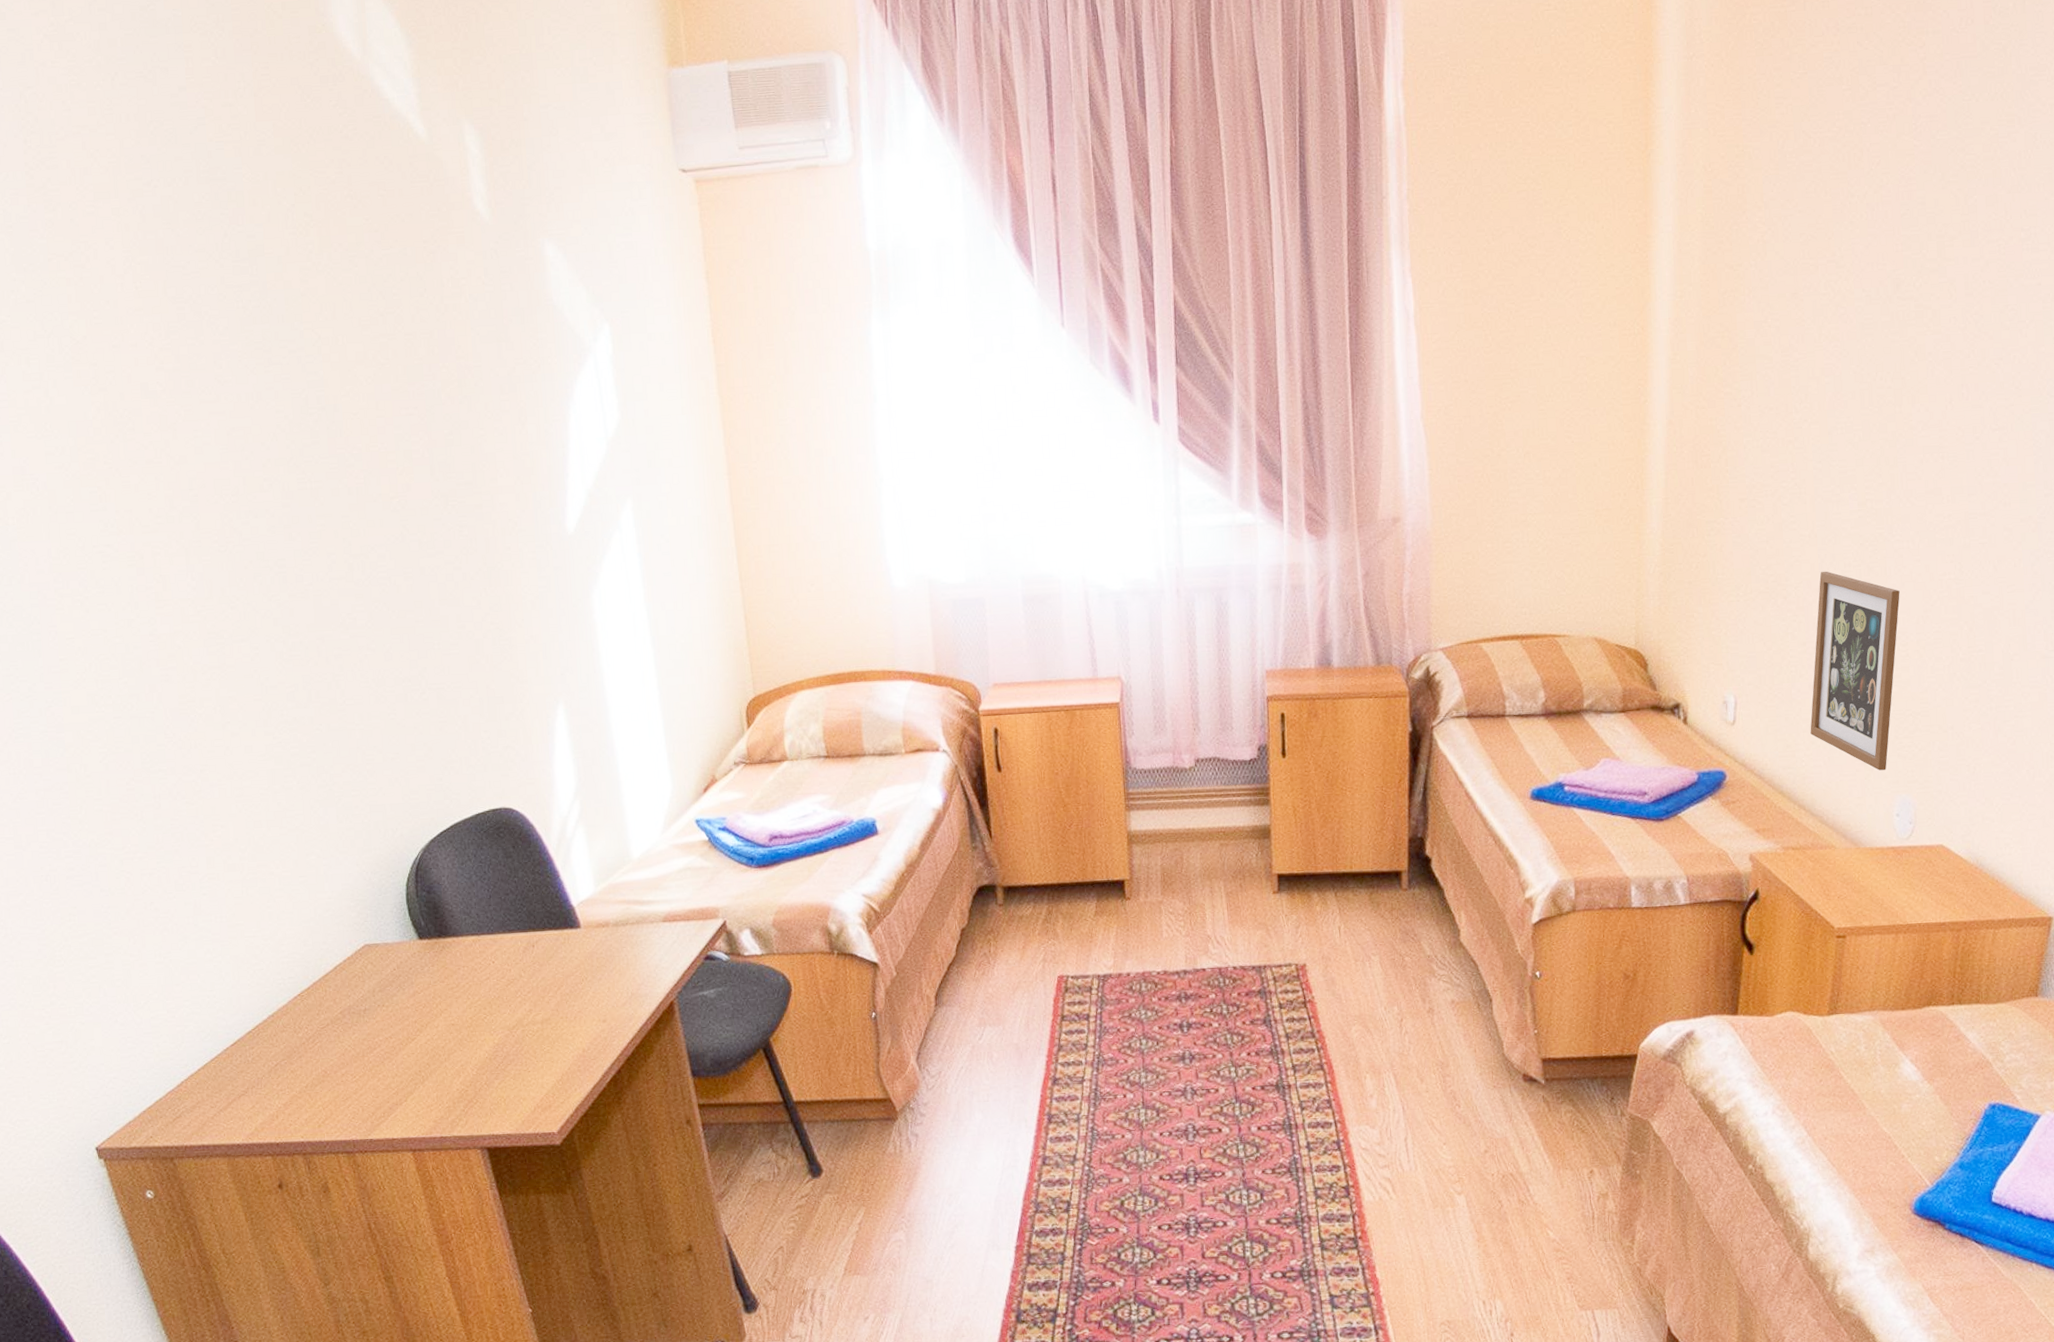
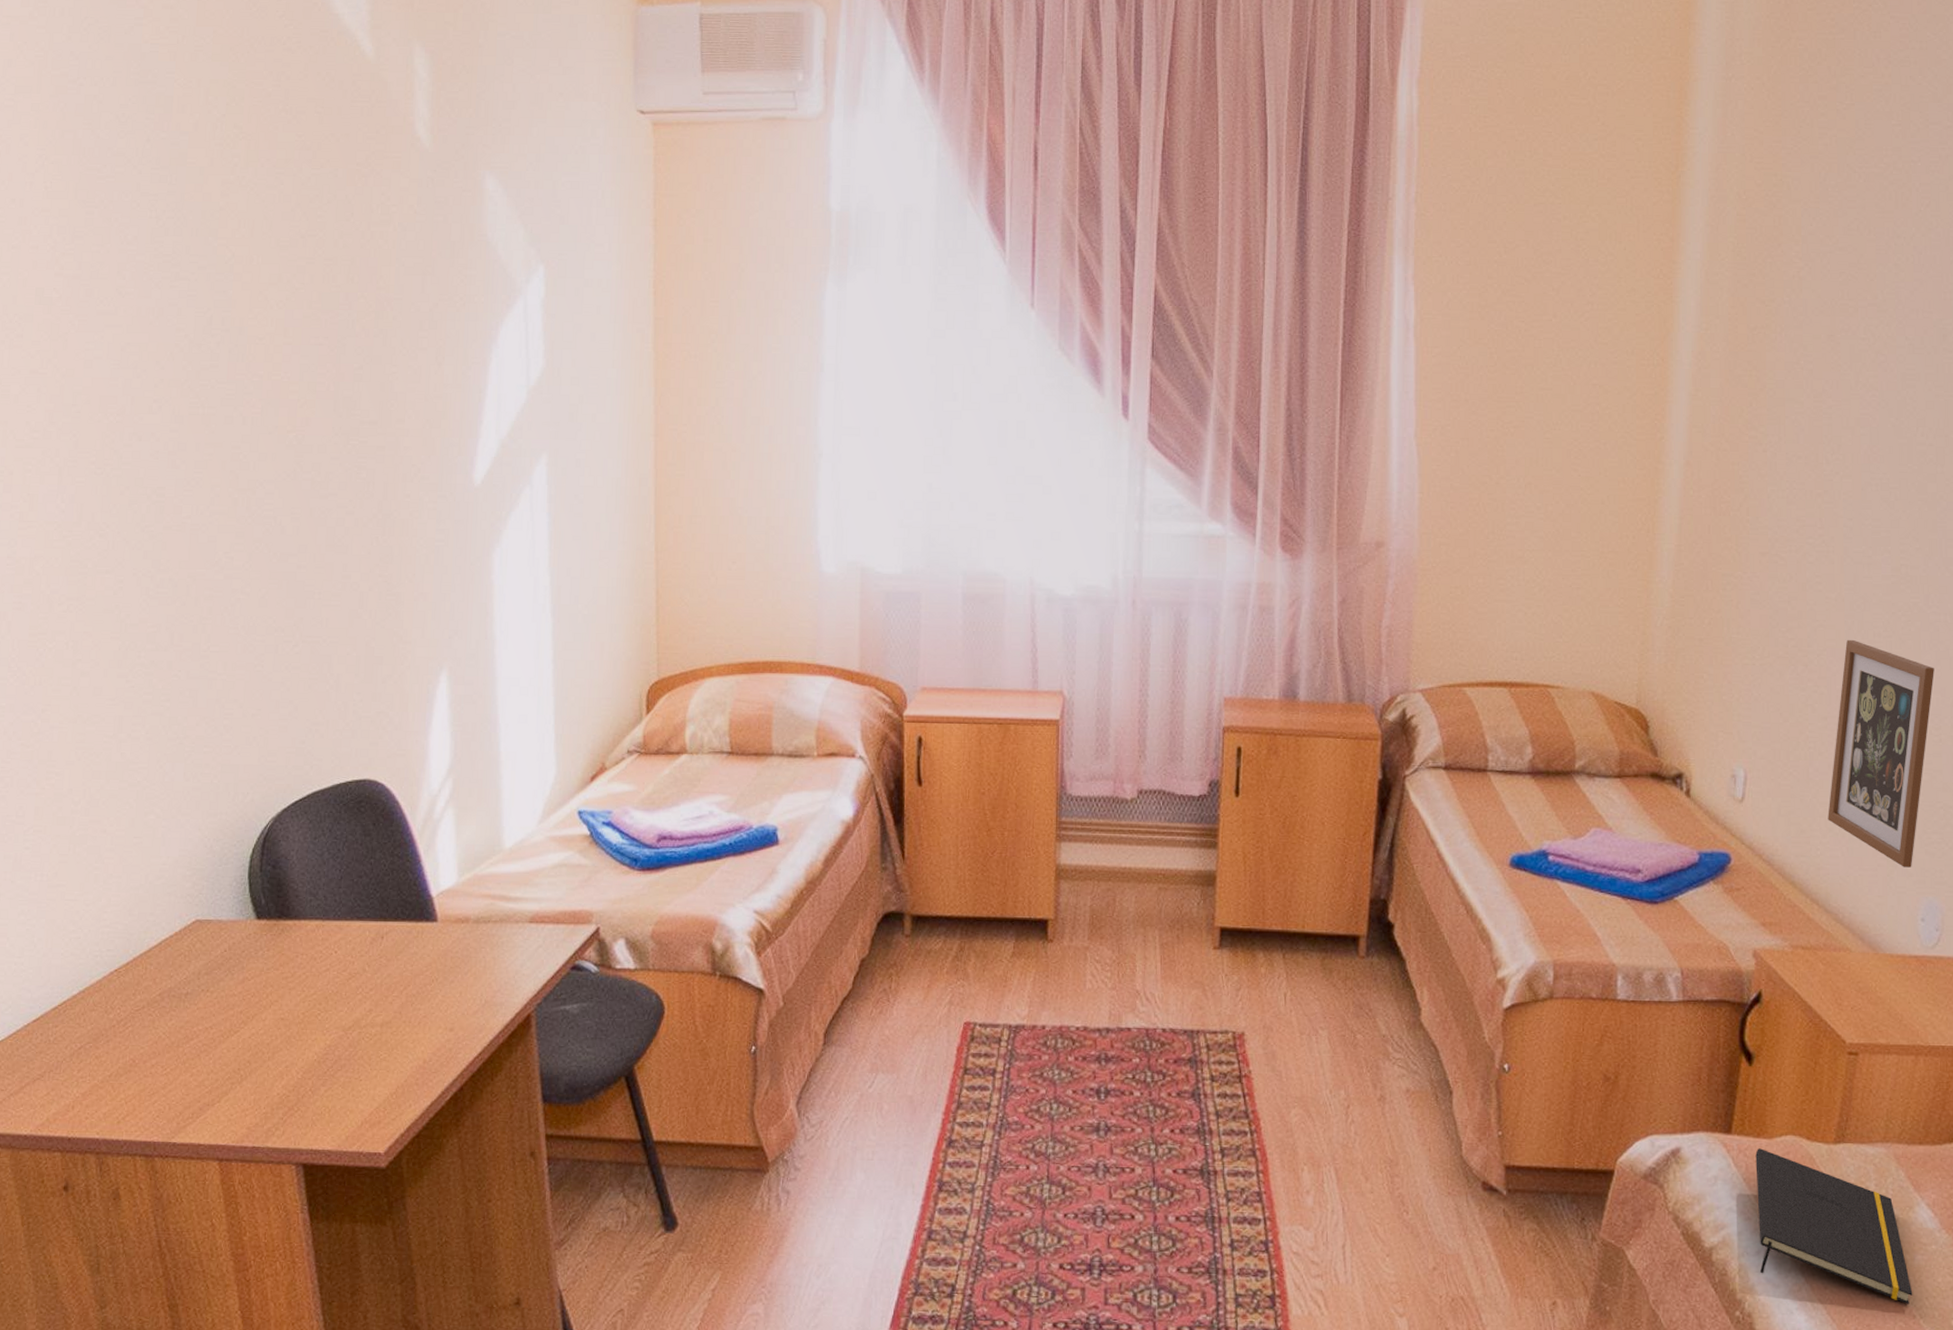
notepad: none [1759,1025,1901,1146] -> present [1755,1148,1913,1304]

